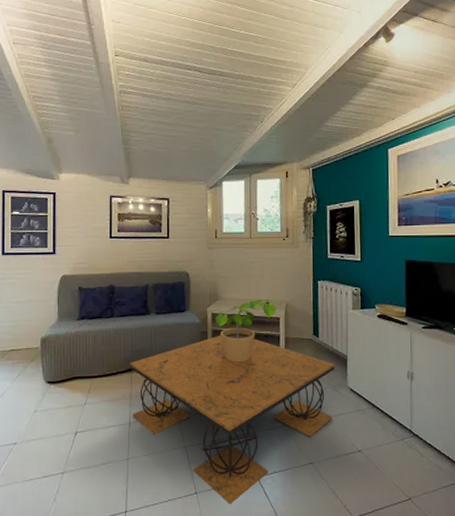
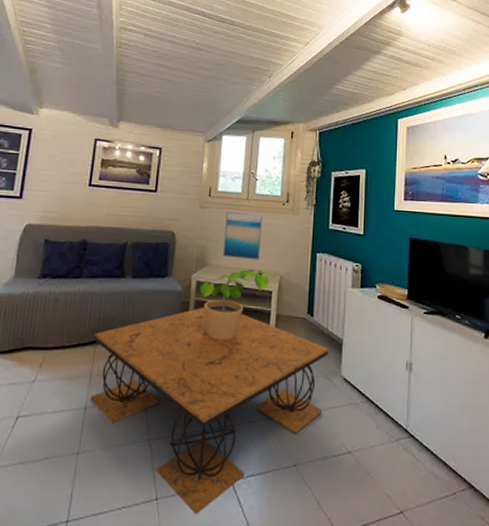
wall art: none [232,250,266,292] -> present [222,212,262,261]

